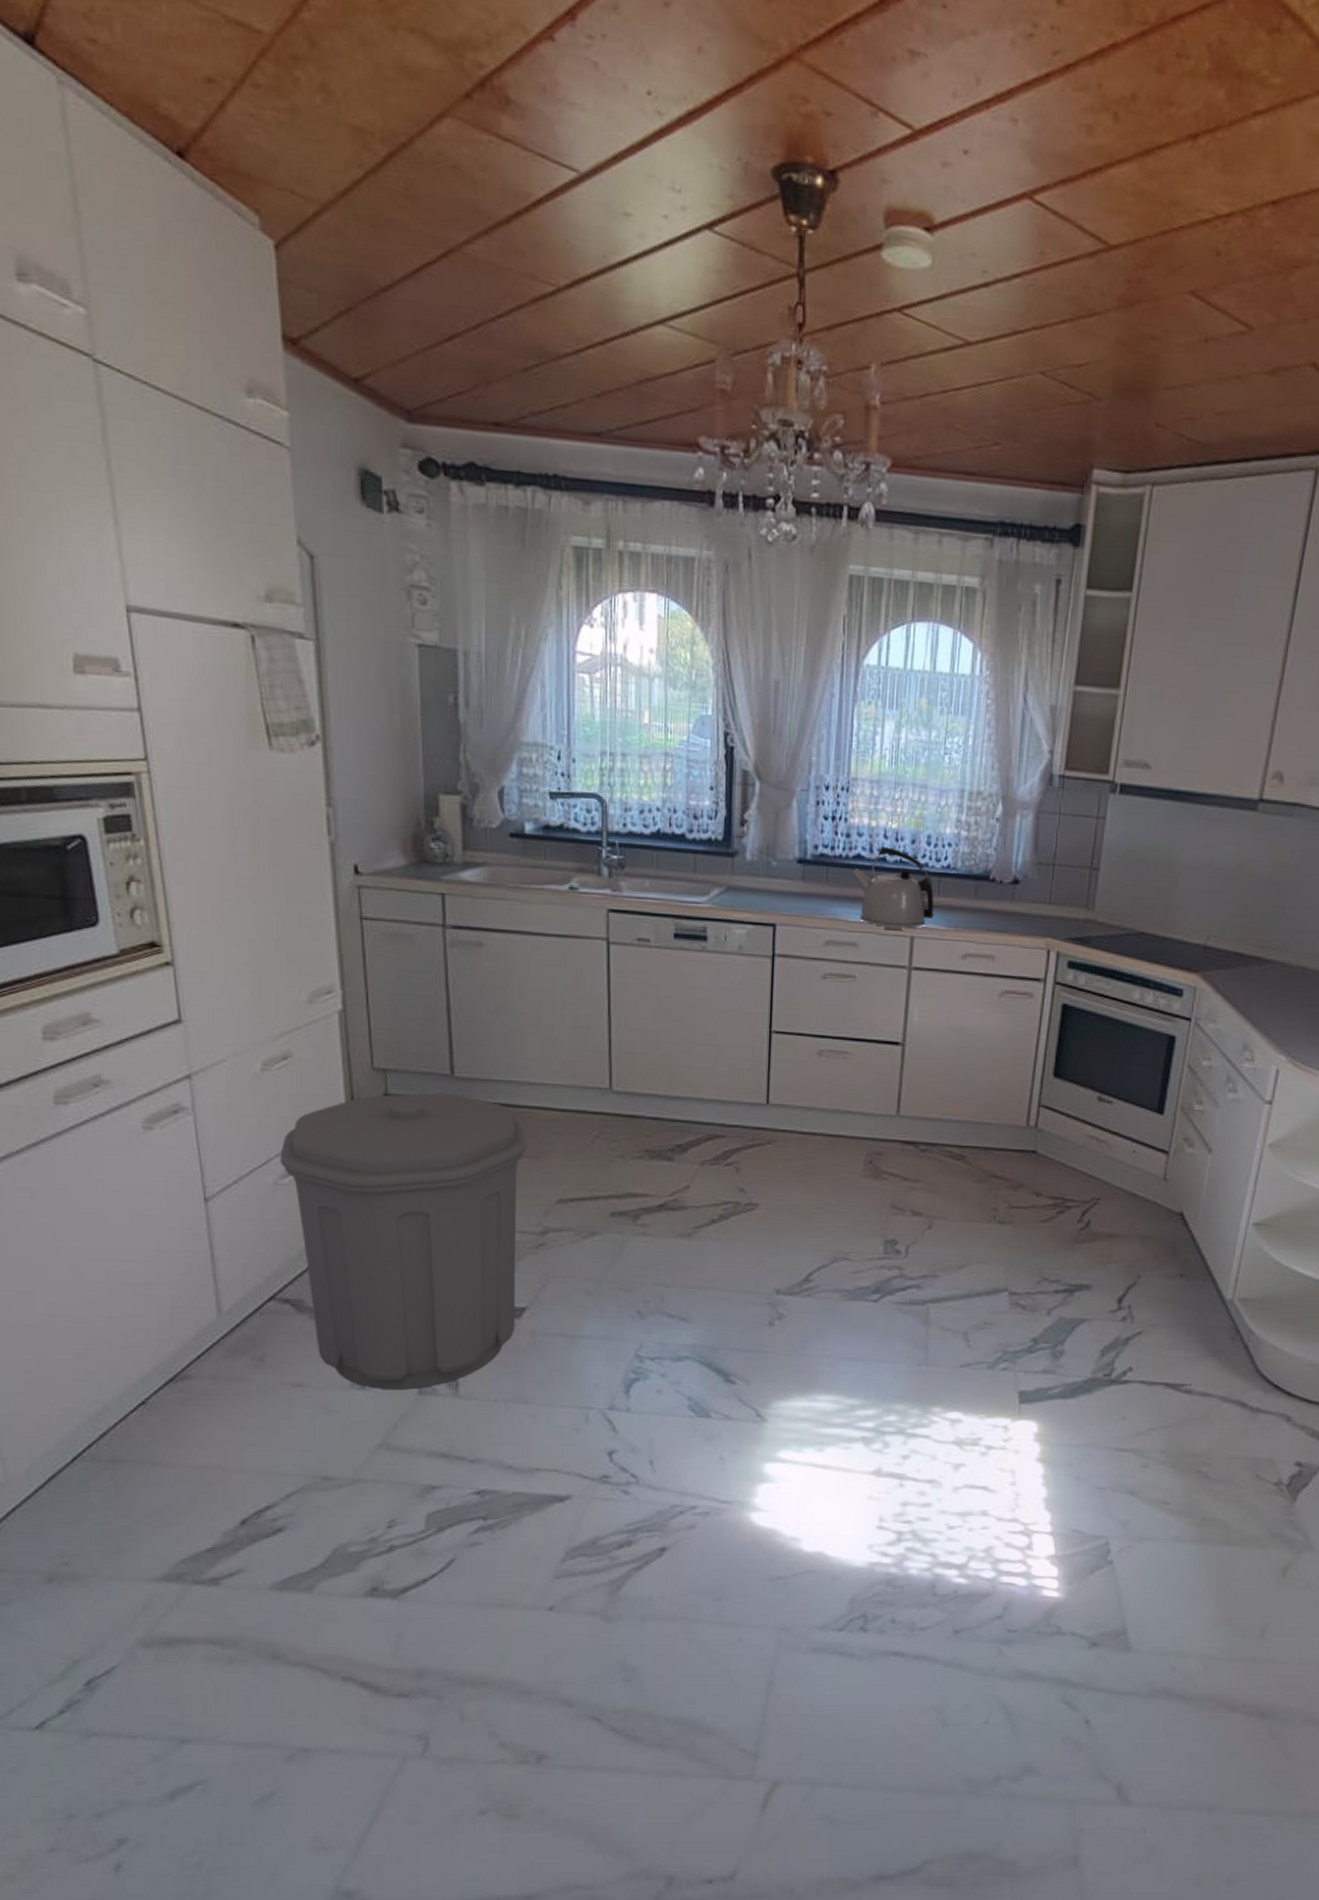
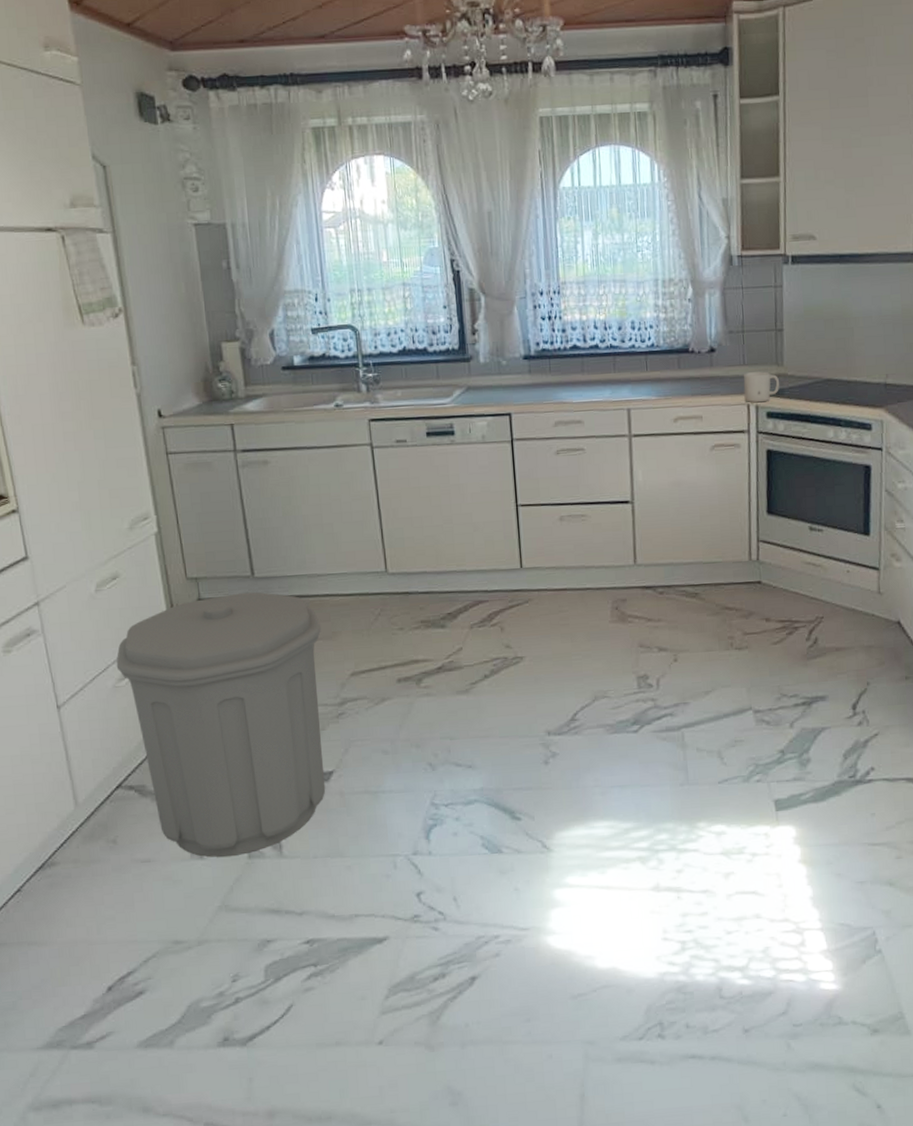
kettle: present [851,847,934,931] -> none [570,335,645,406]
mug: none [1045,913,1088,949] -> present [743,371,780,403]

